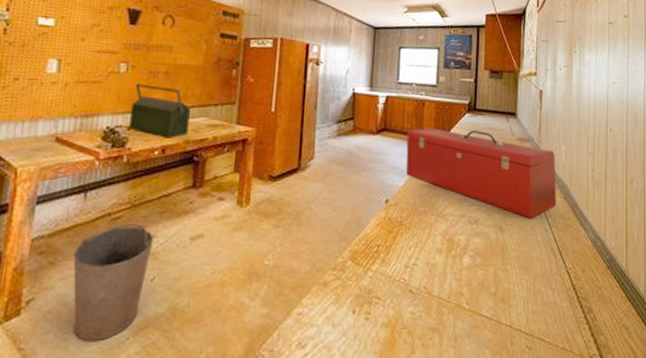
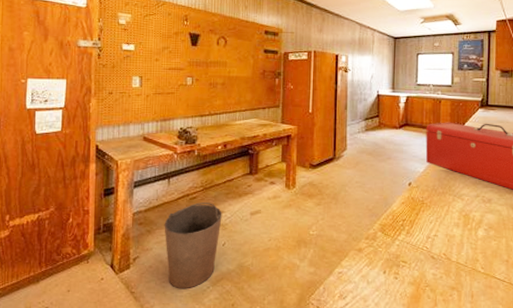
tool box: present [129,83,191,139] -> none [197,93,244,136]

